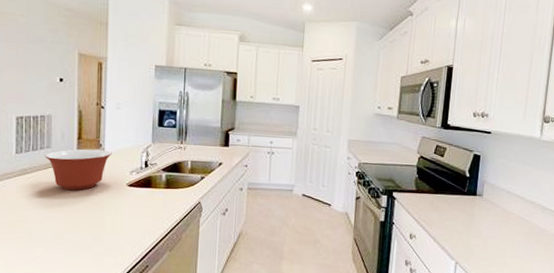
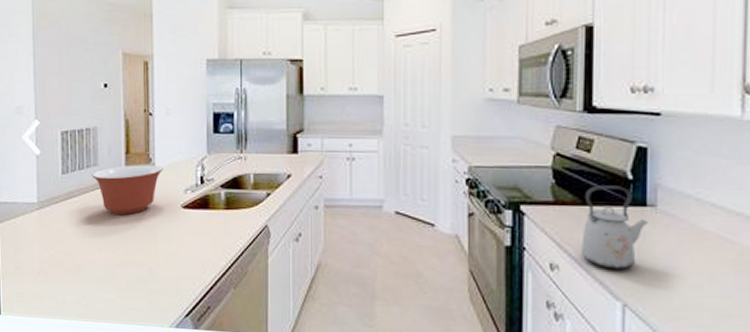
kettle: none [431,180,476,239] -> present [581,185,648,270]

